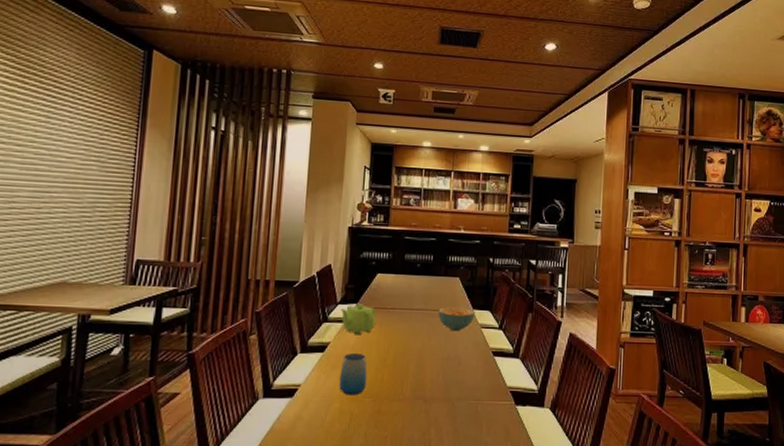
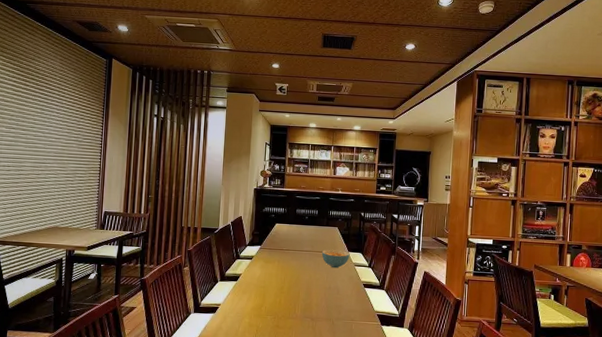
cup: present [339,352,368,396] -> none [248,282,269,314]
teapot: present [340,304,376,335] -> none [248,246,275,269]

